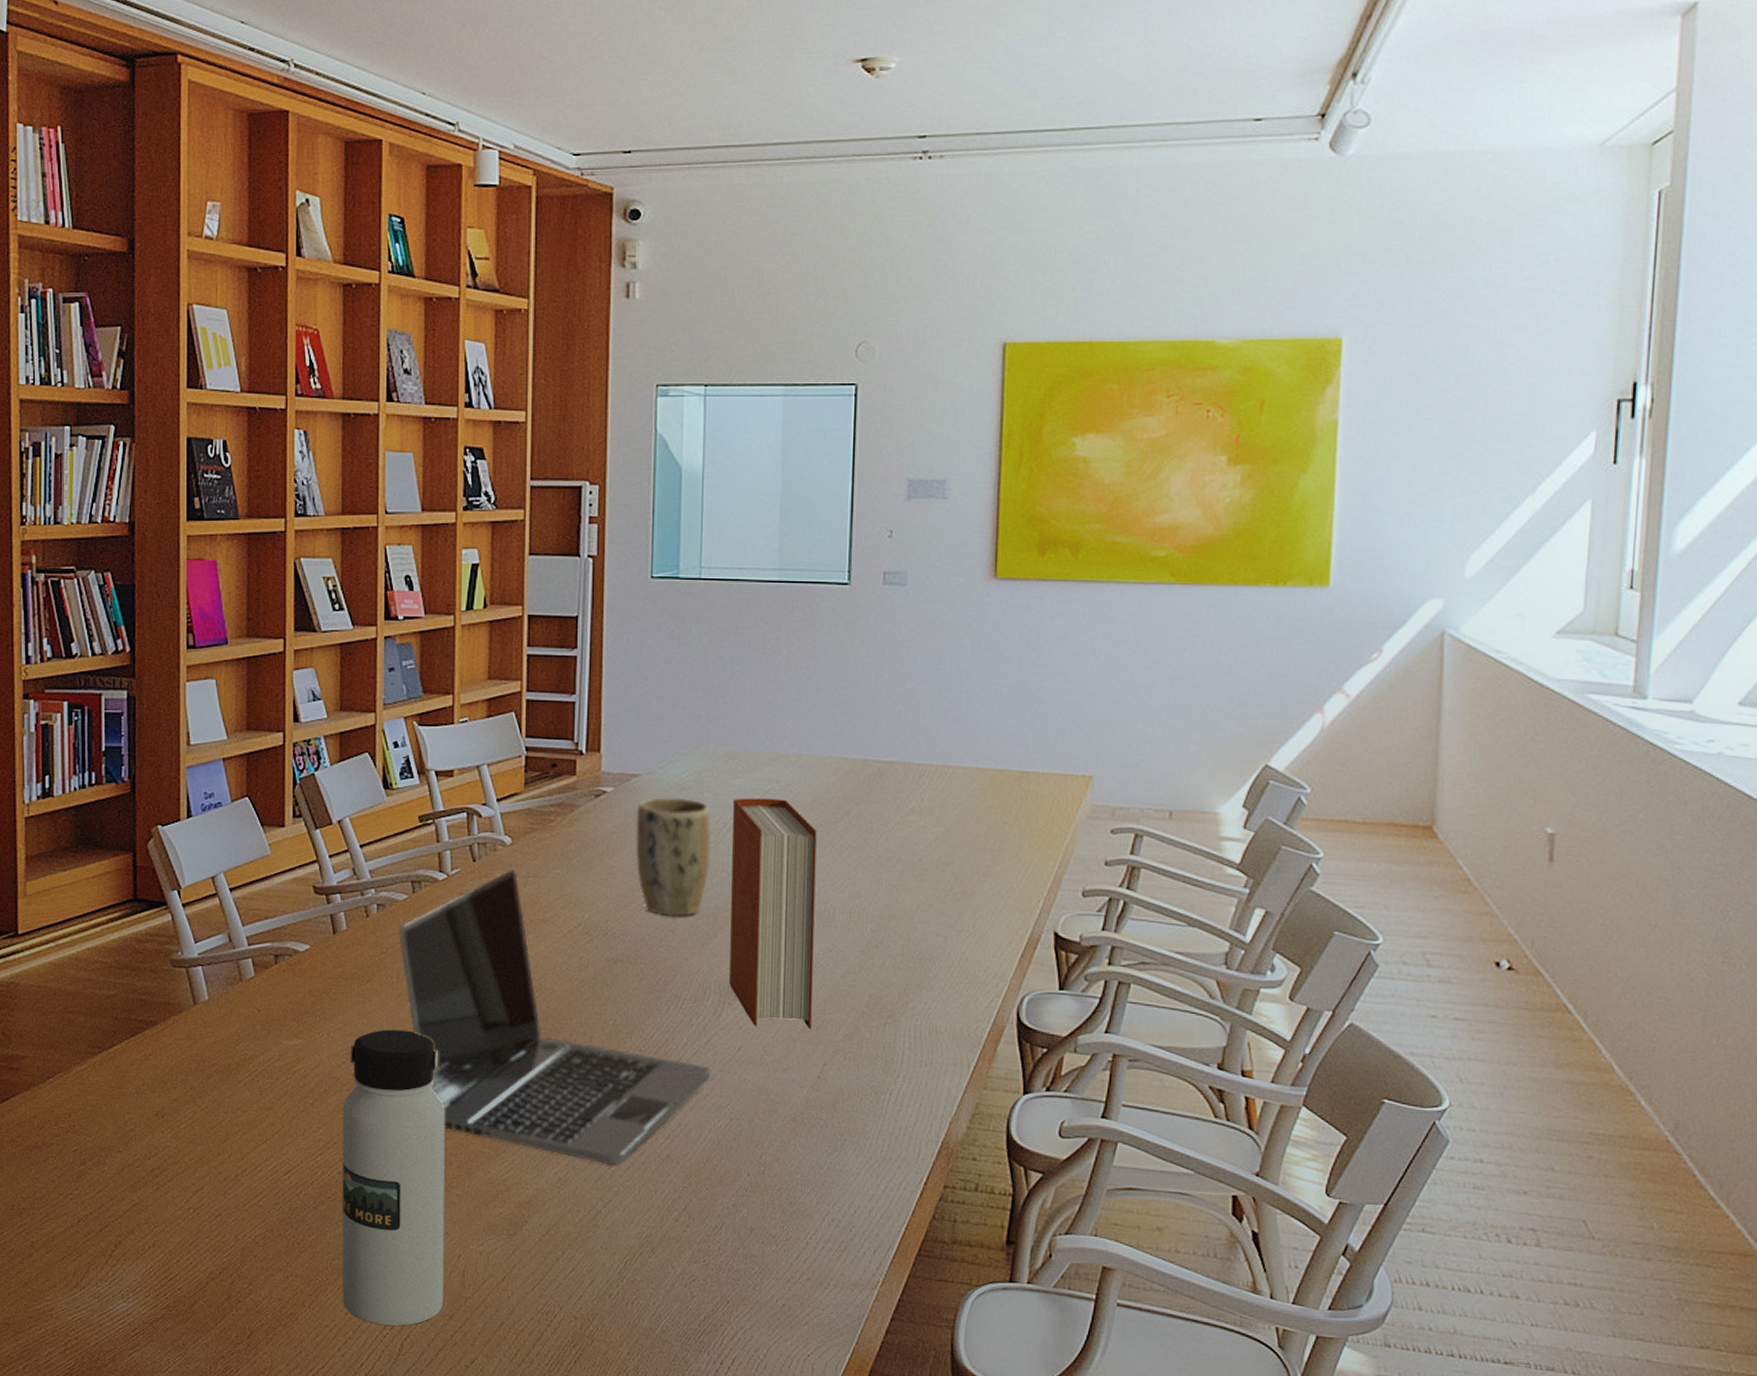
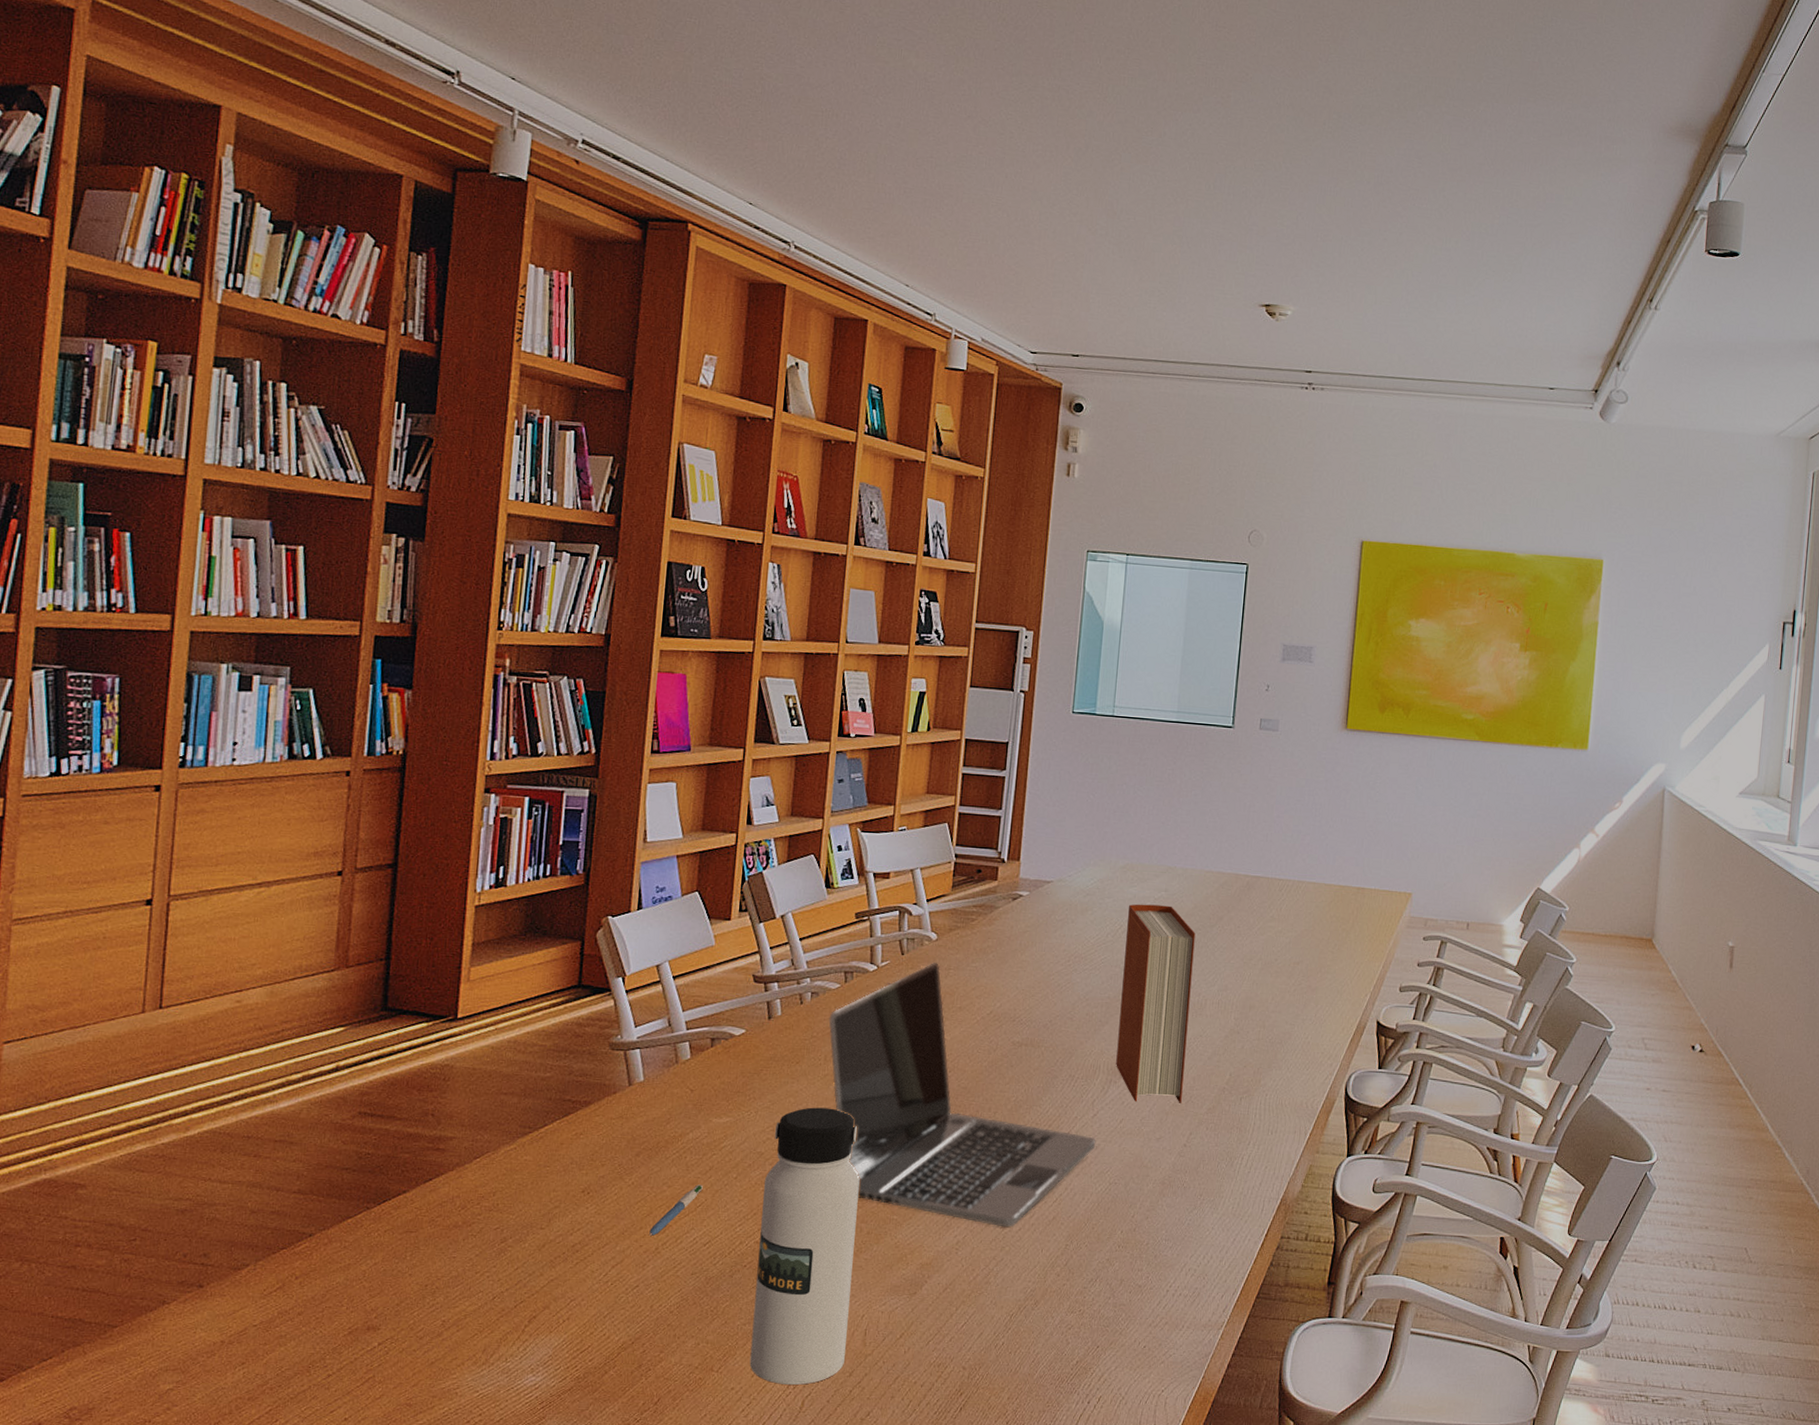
pen: none [228,1110,279,1163] -> present [649,1184,703,1236]
plant pot: present [636,797,711,916] -> none [1044,901,1110,1006]

